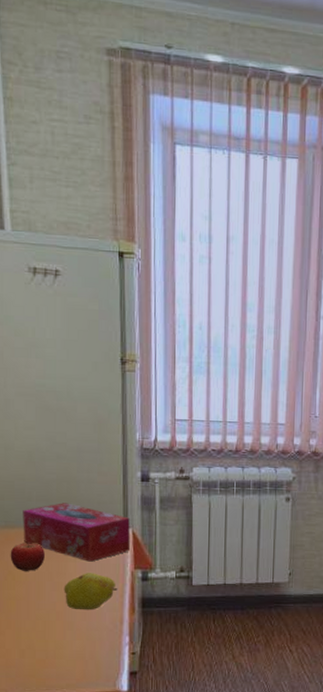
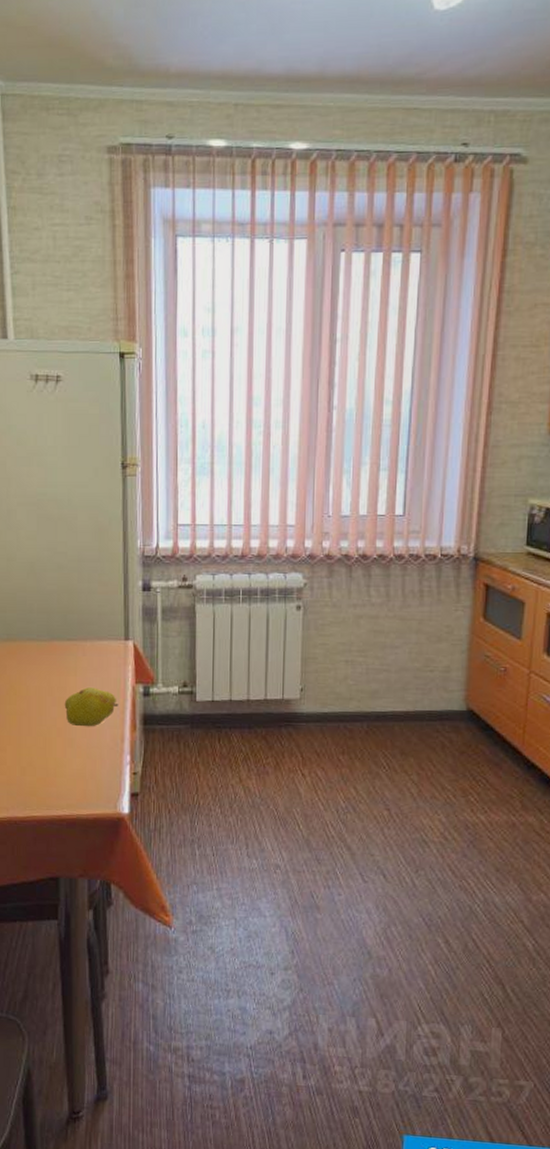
fruit: present [10,540,45,571] -> none [12,653,45,686]
tissue box: present [23,503,131,562] -> none [24,614,132,676]

